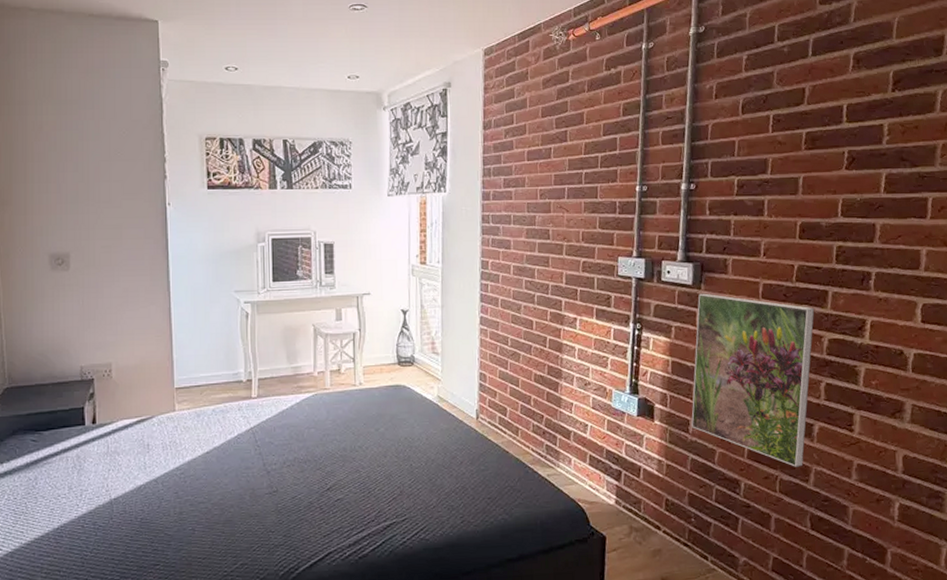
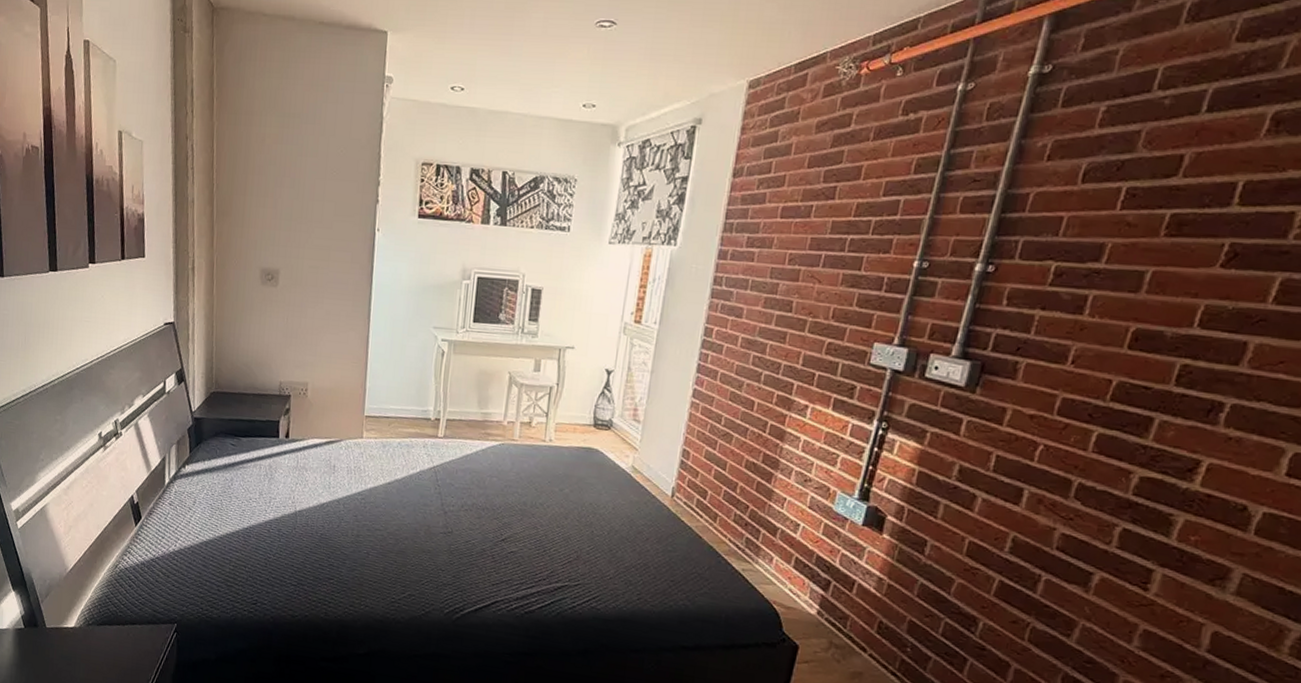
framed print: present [691,293,815,467] -> none [928,398,1129,619]

